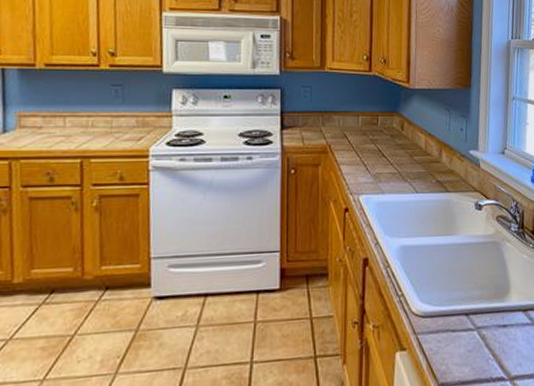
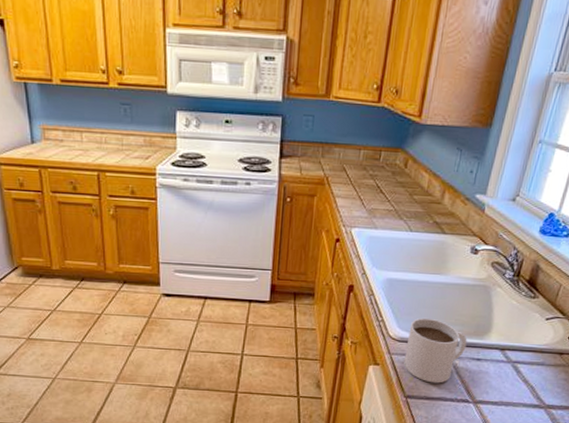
mug: none [430,285,490,363] -> present [404,317,467,384]

